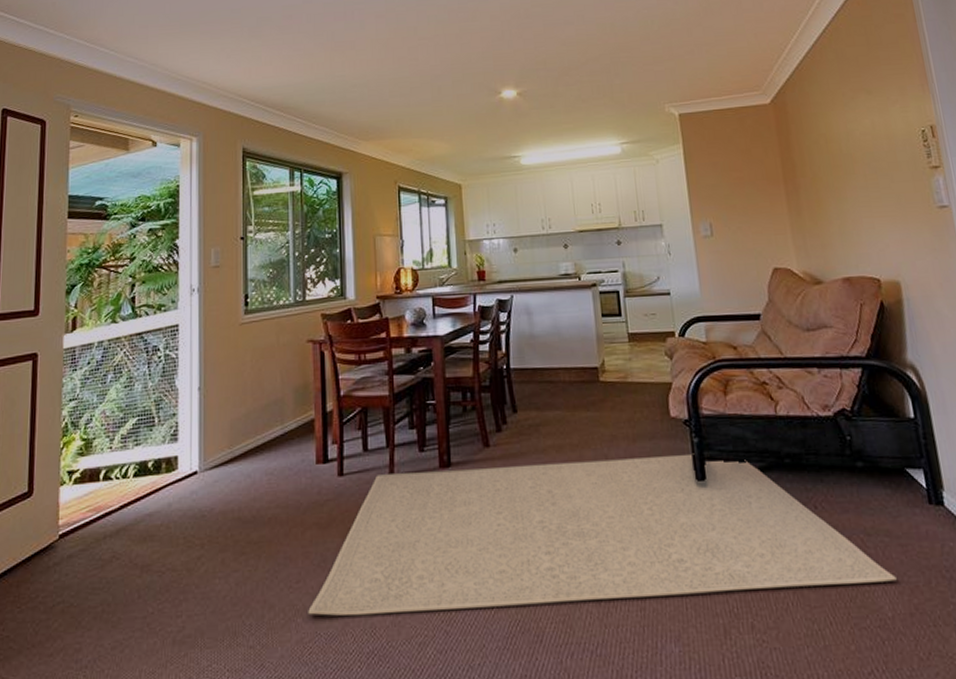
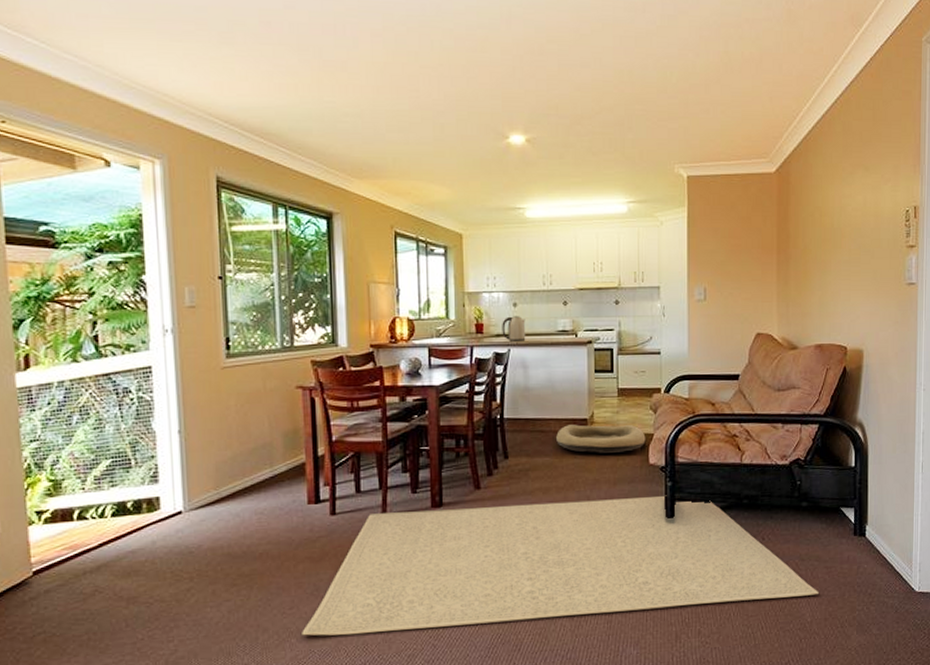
kettle: none [503,261,528,289] -> present [502,316,526,343]
dog bed: none [566,373,664,405] -> present [556,424,646,453]

